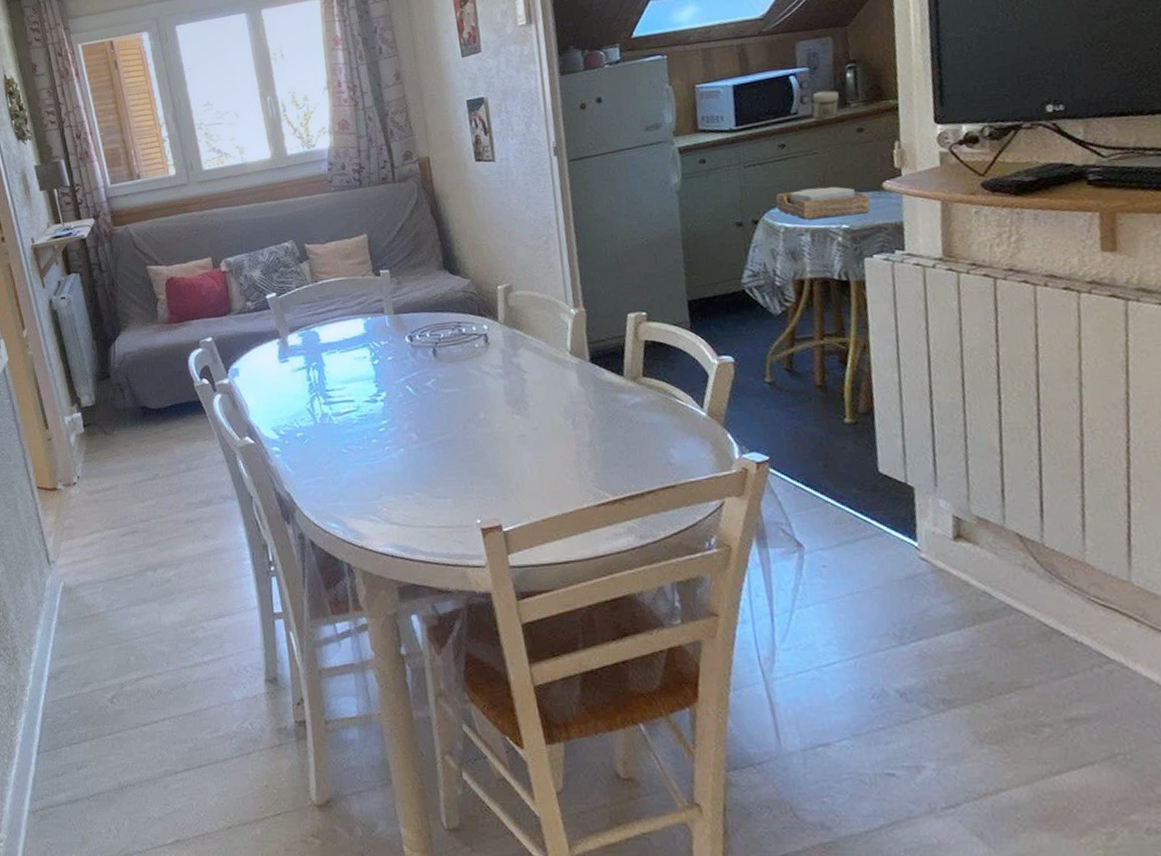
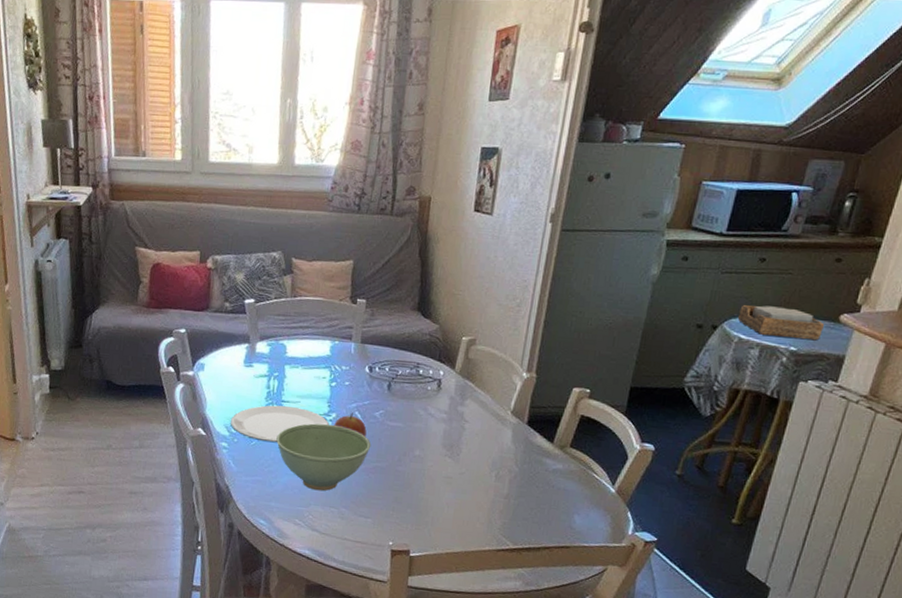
plate: none [277,393,381,438] -> present [231,405,329,443]
bowl: none [329,404,431,479] -> present [276,423,372,491]
fruit: none [386,387,423,411] -> present [334,412,367,437]
jar: present [812,90,839,121] -> none [801,214,831,244]

